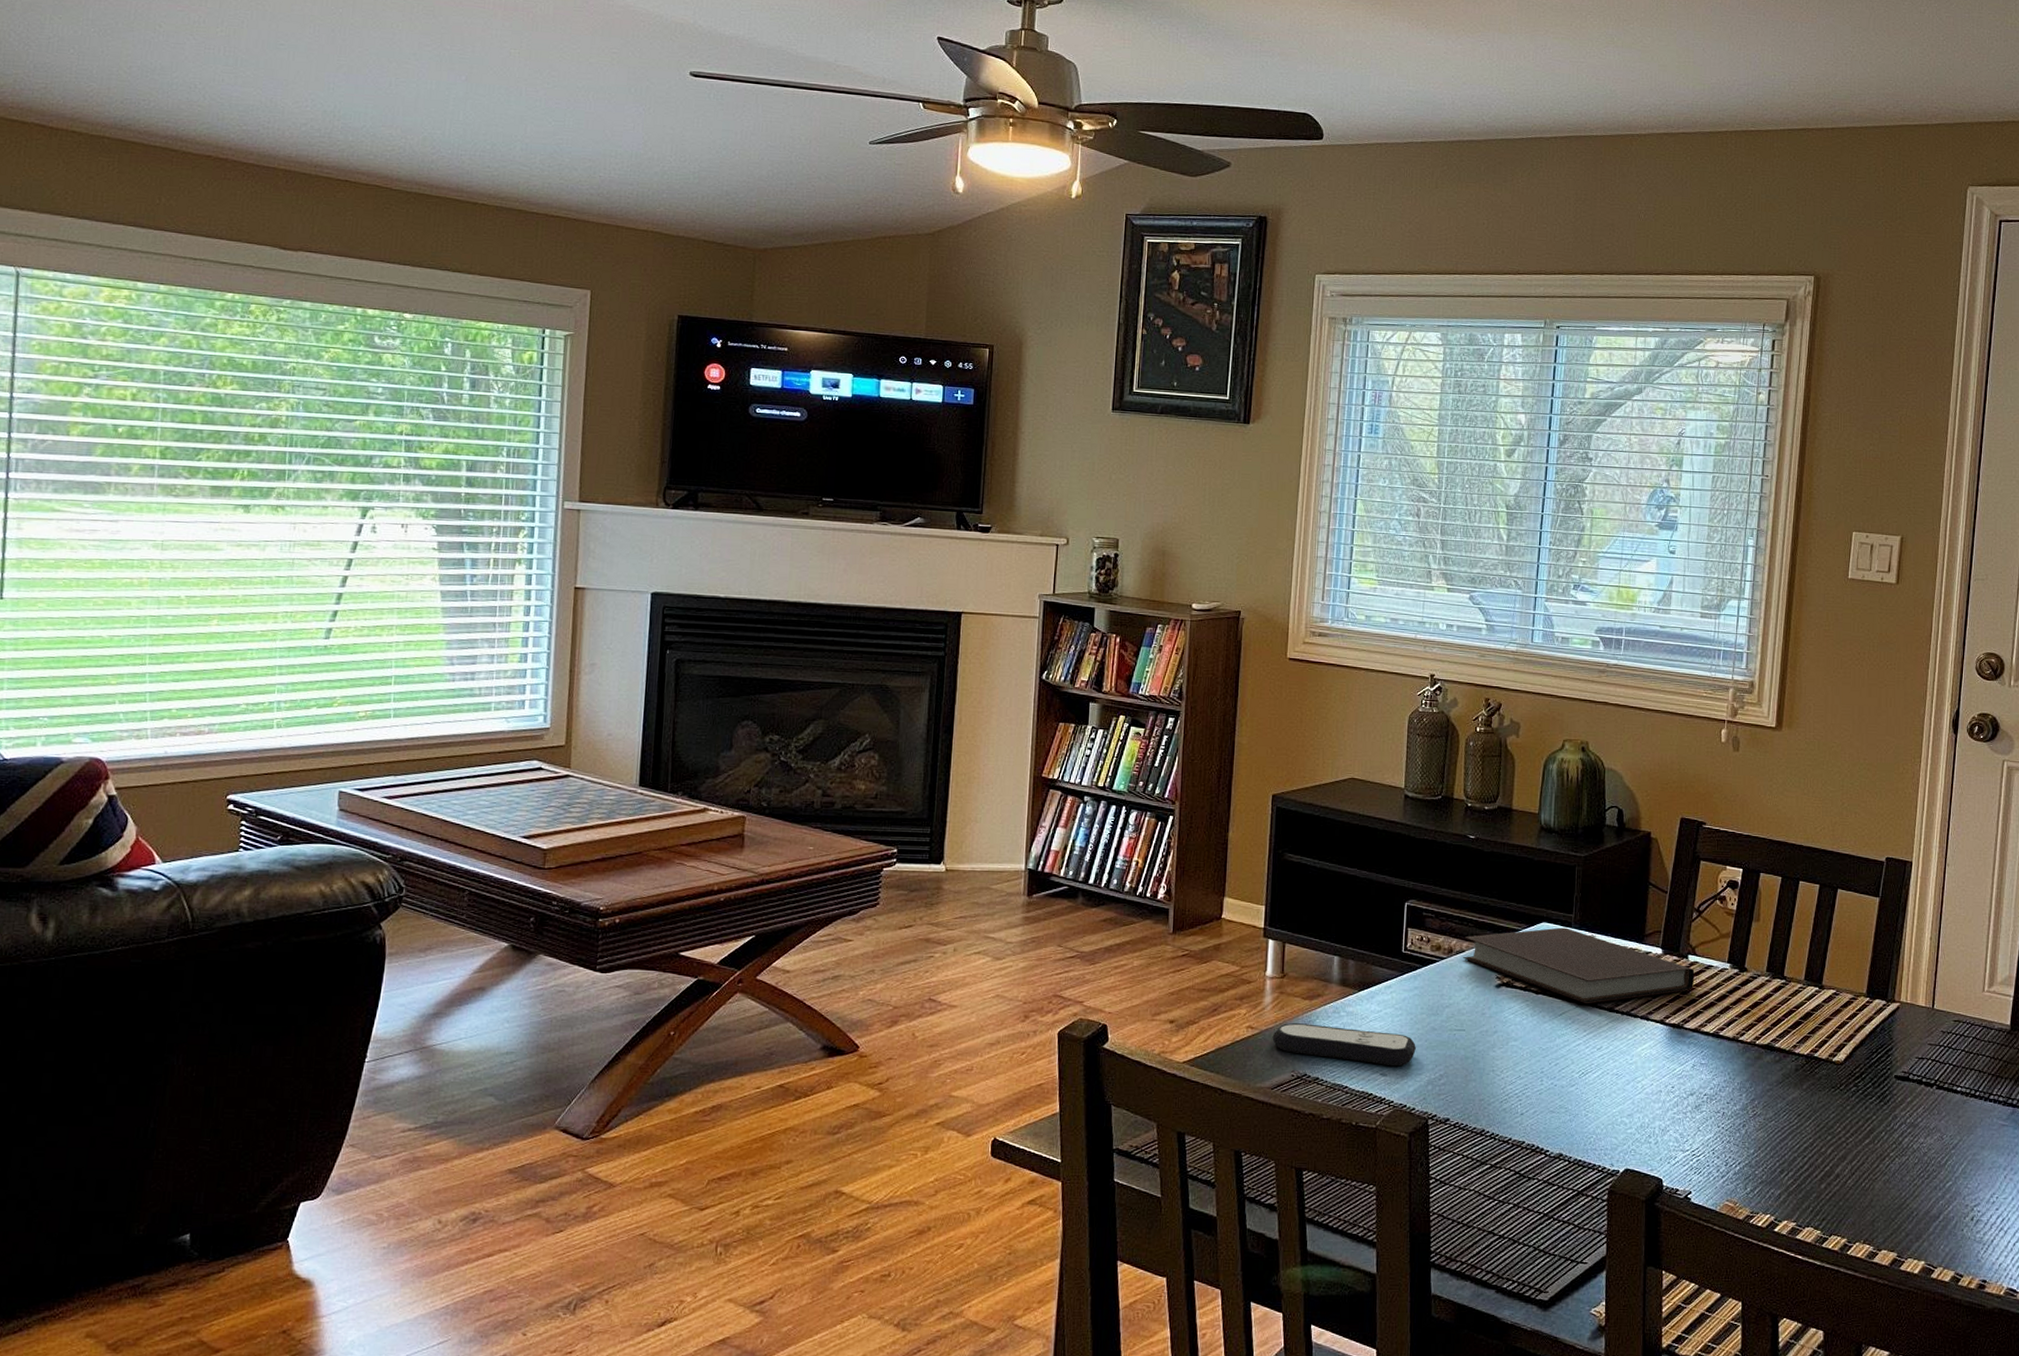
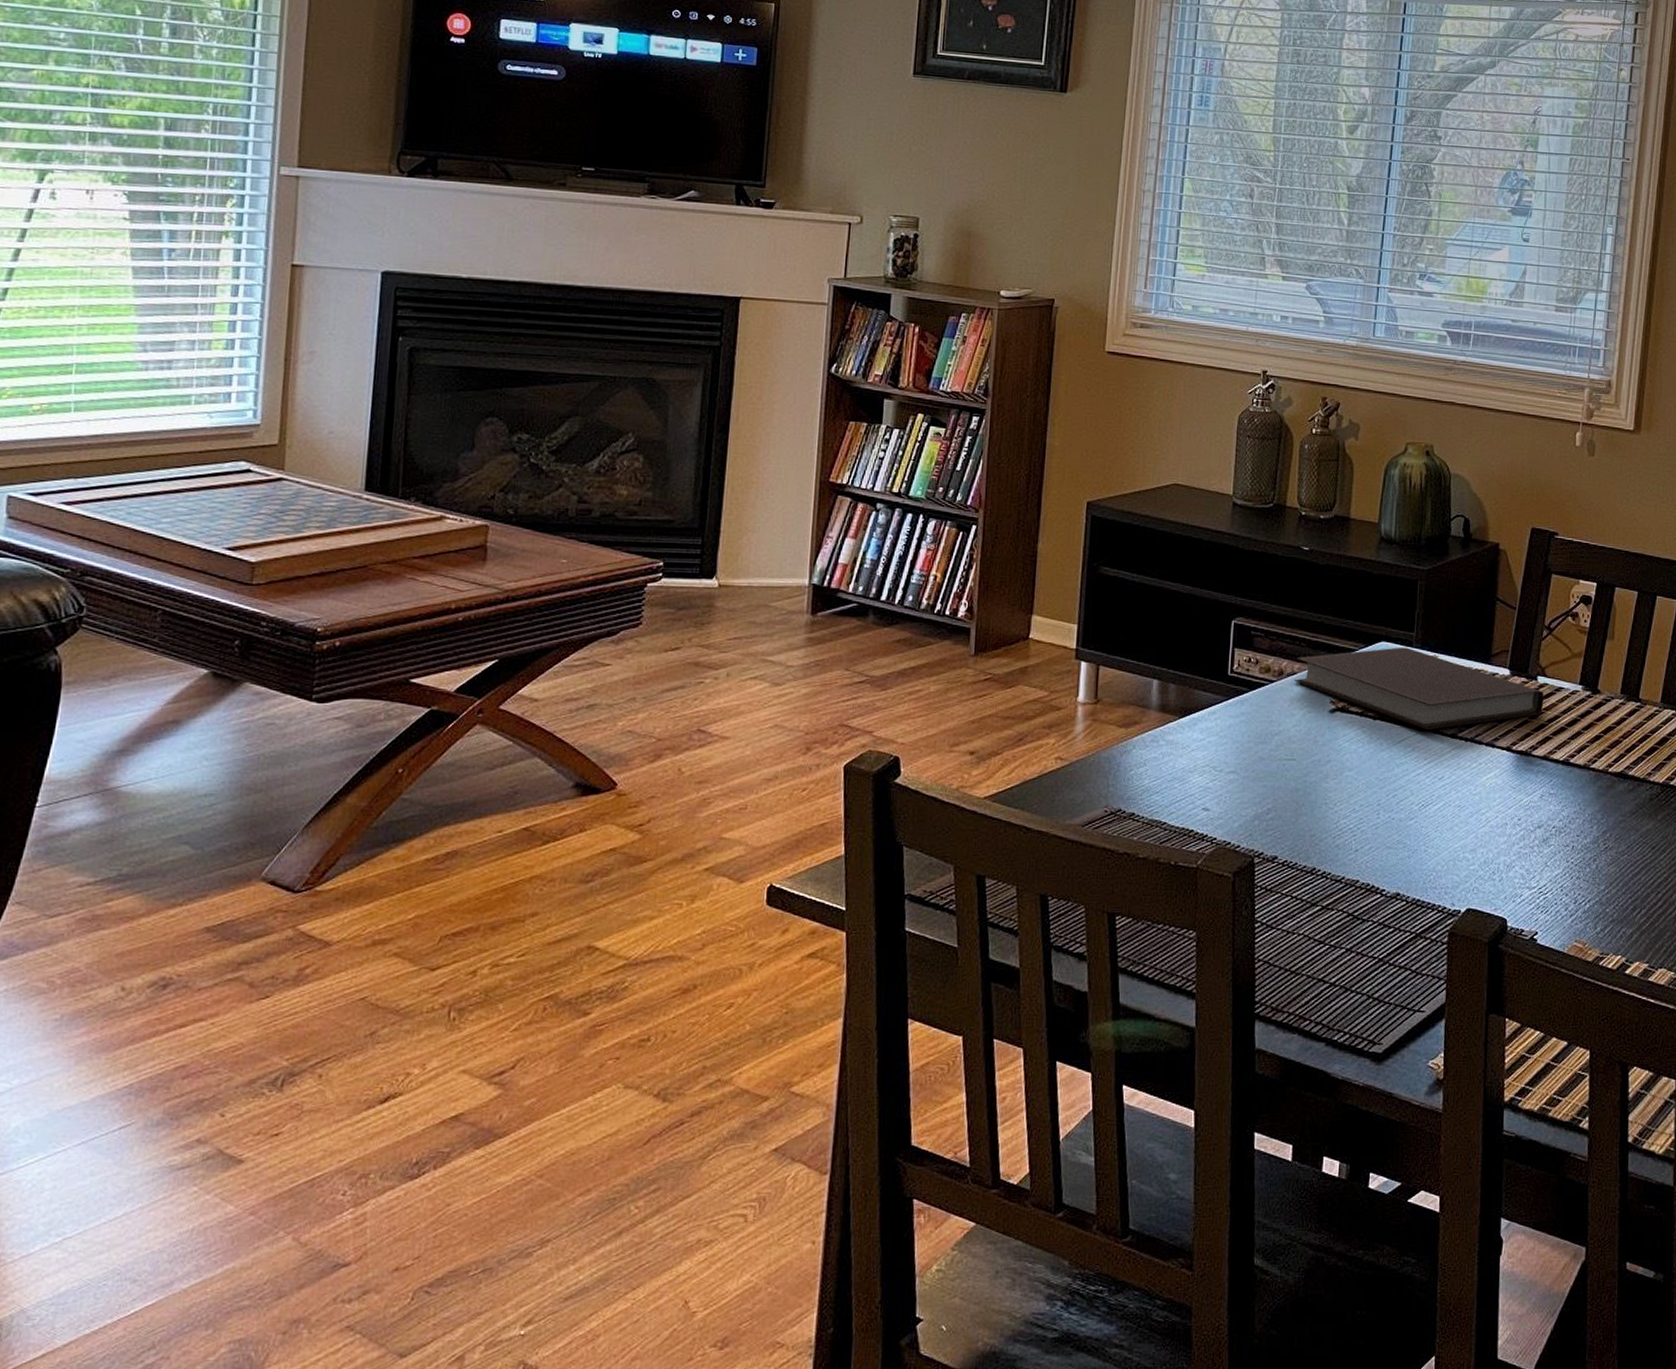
remote control: present [1272,1023,1416,1067] -> none [1083,753,1242,800]

